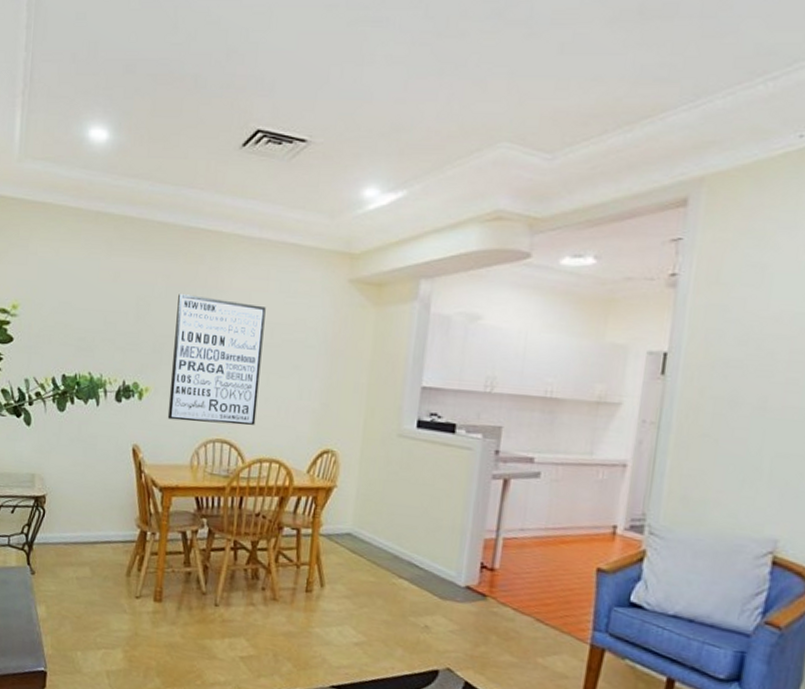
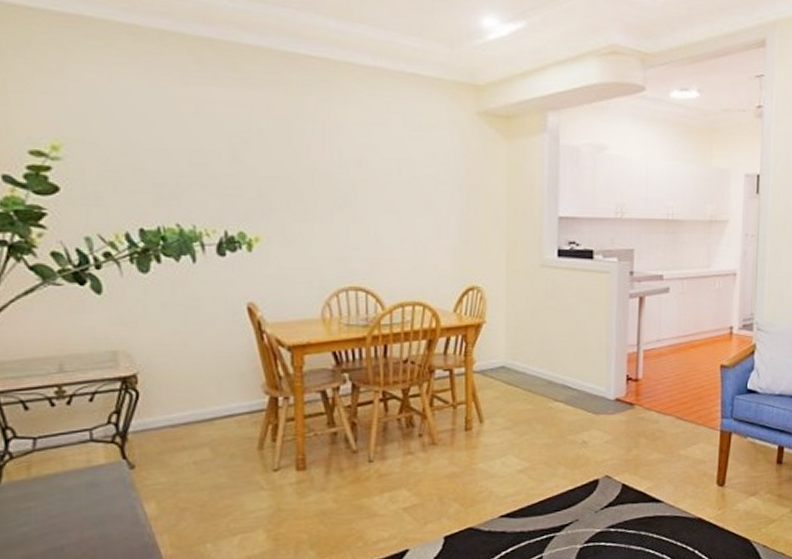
wall art: present [167,294,266,426] -> none [283,129,392,271]

